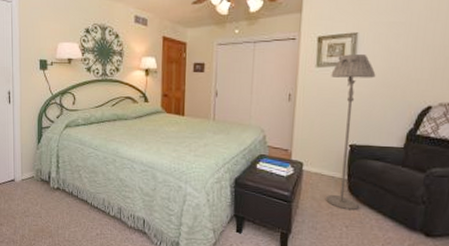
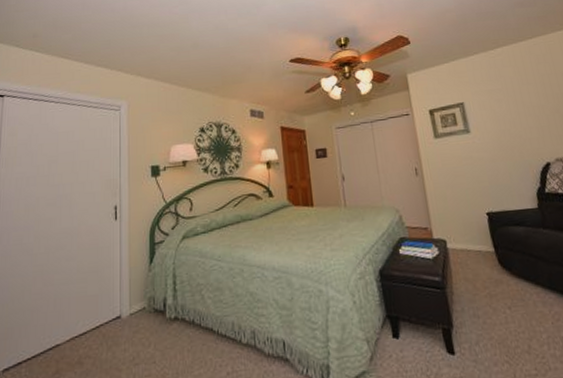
floor lamp: present [326,53,376,211] -> none [449,121,515,288]

